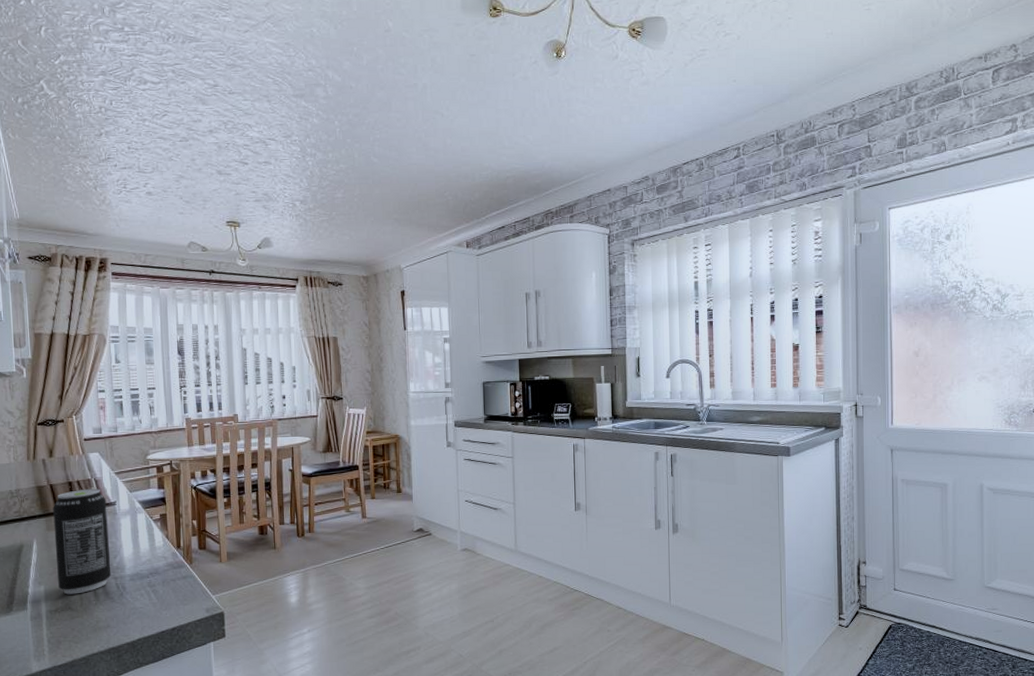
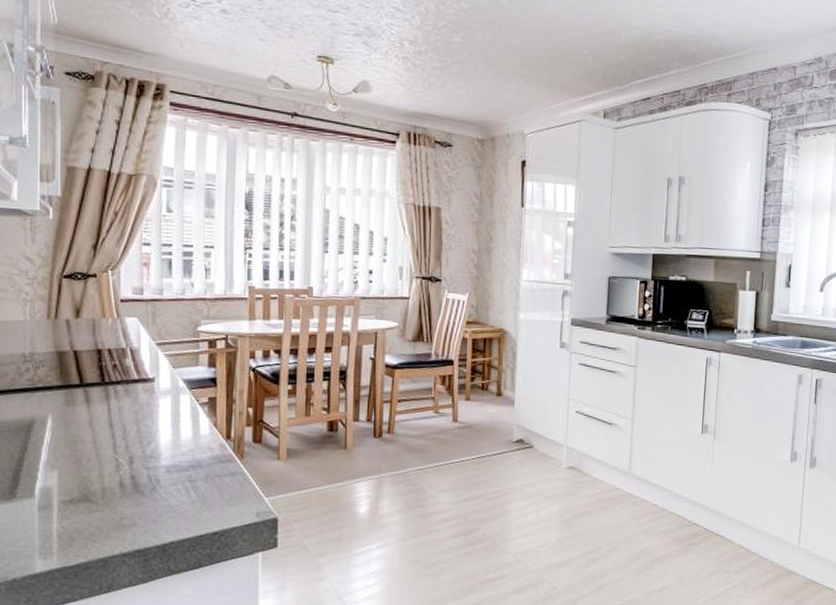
beverage can: present [53,488,112,595] -> none [75,359,143,484]

